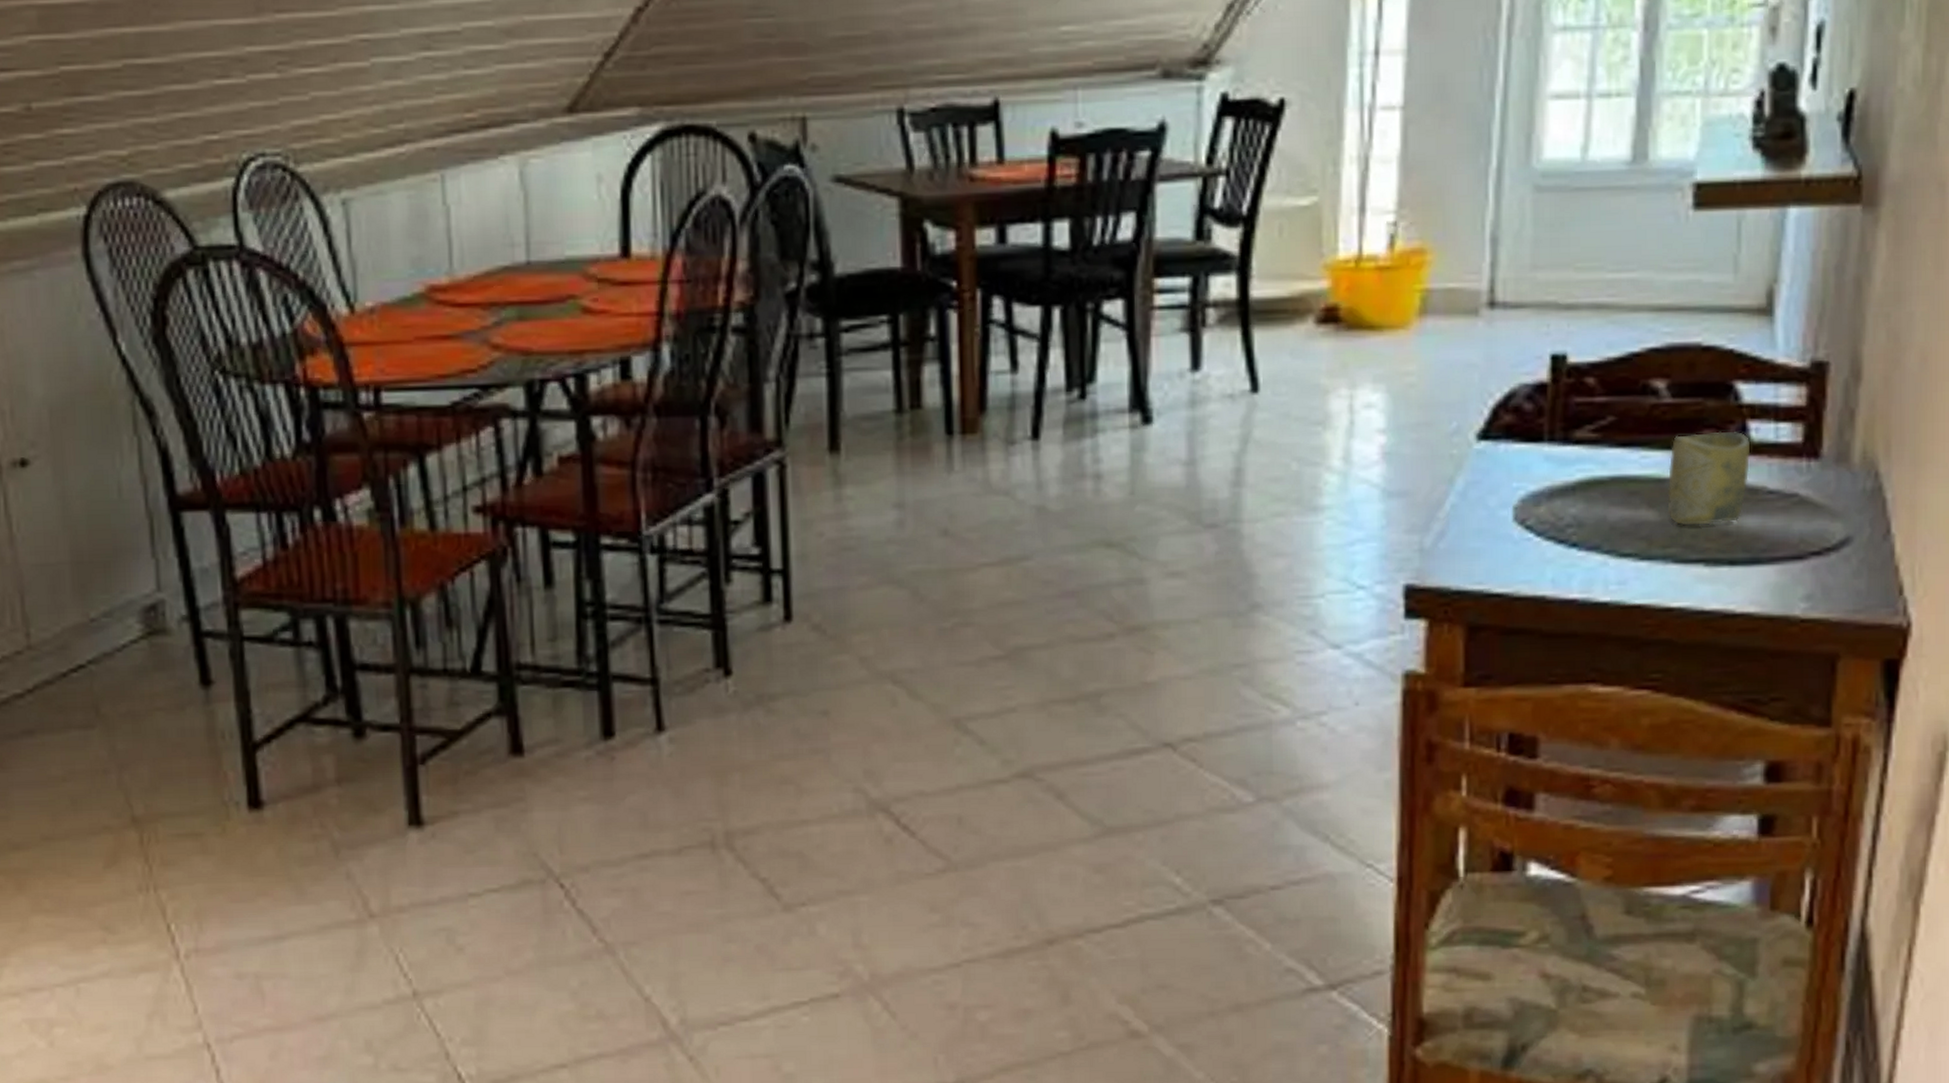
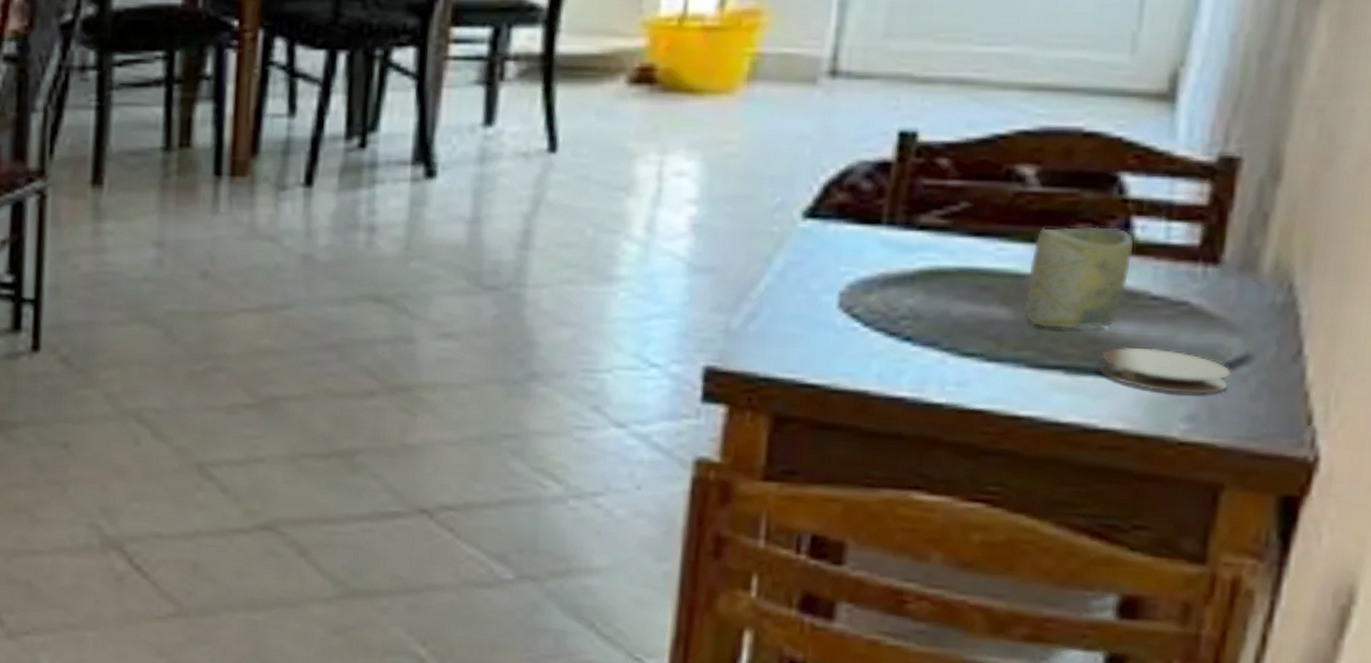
coaster: none [1732,537,1836,576] -> present [1099,347,1230,395]

